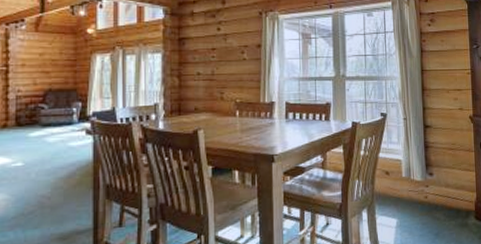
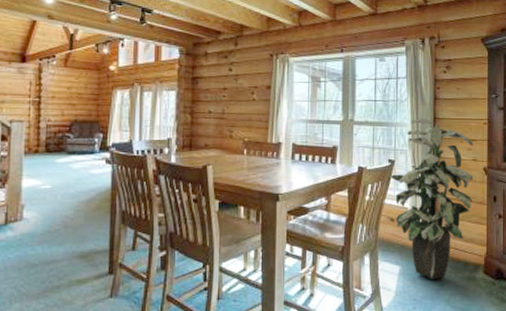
indoor plant: none [383,71,461,229] -> present [390,119,474,279]

